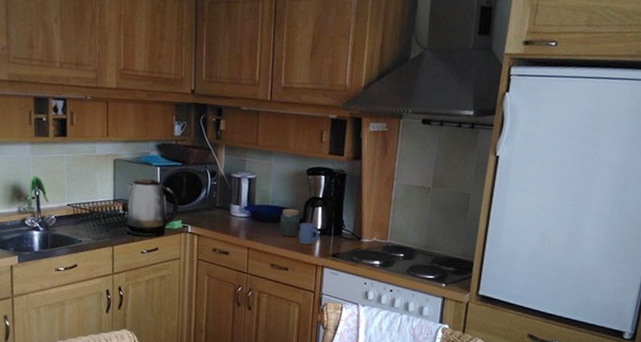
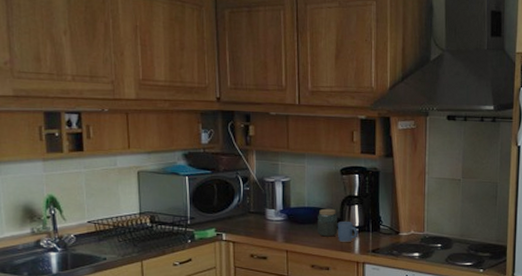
kettle: present [125,178,179,238] -> none [152,188,211,250]

